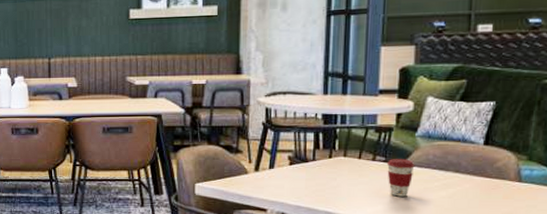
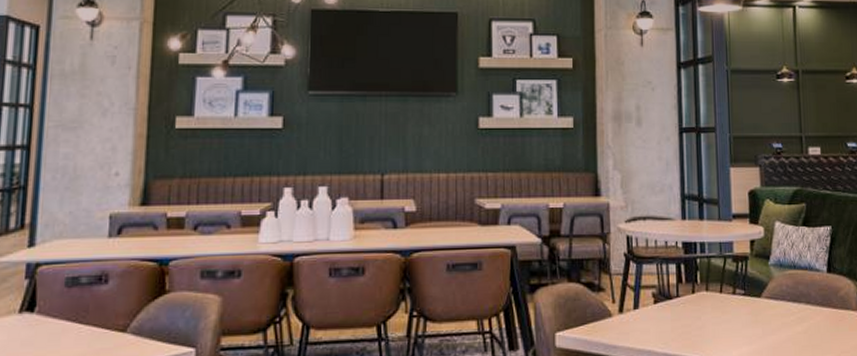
coffee cup: present [386,159,415,197] -> none [746,291,772,335]

